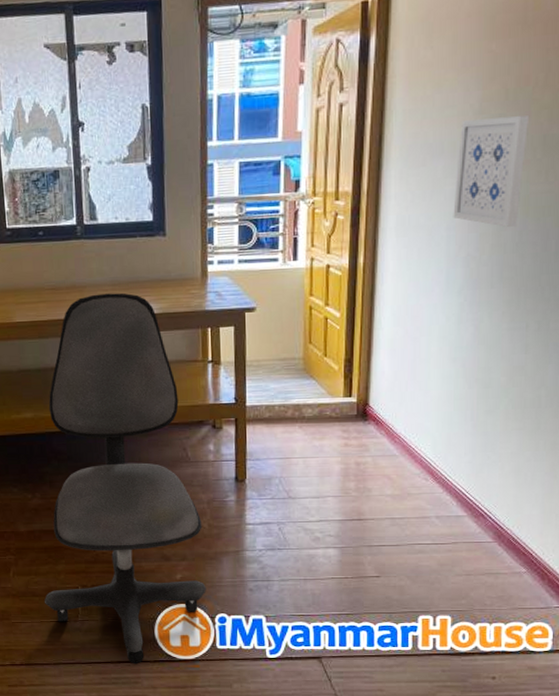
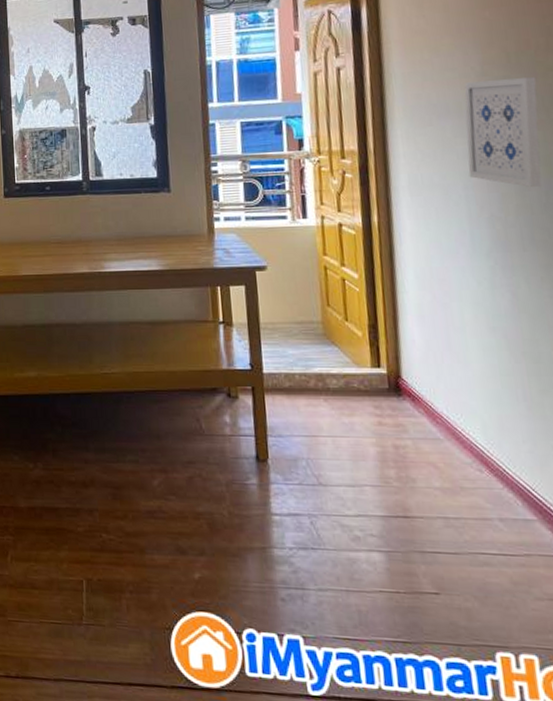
office chair: present [45,292,206,664] -> none [45,248,230,690]

